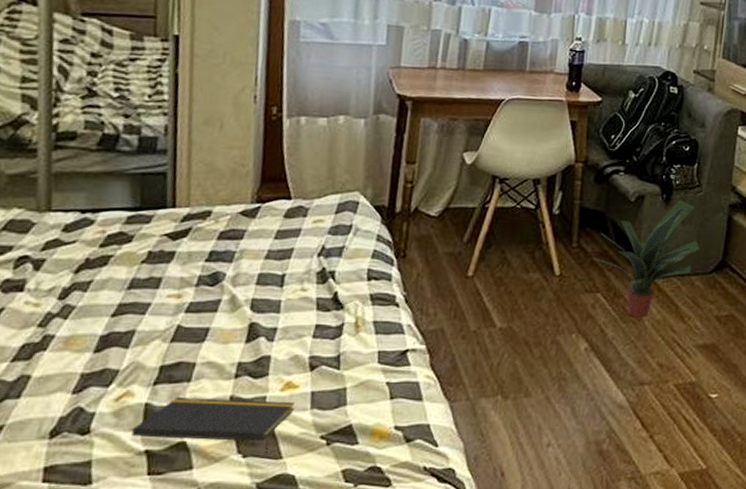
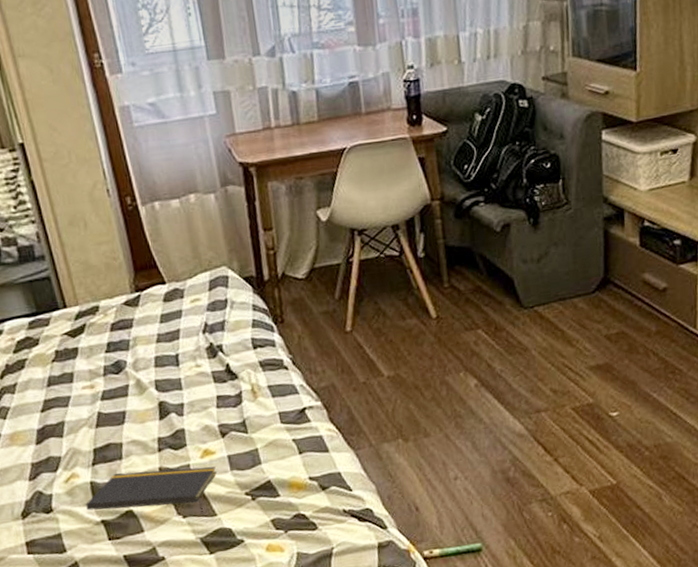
potted plant: present [592,199,700,318] -> none [466,220,579,349]

